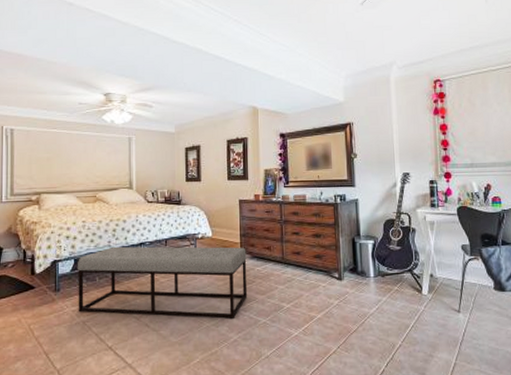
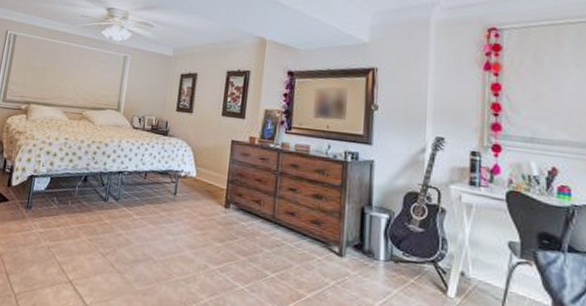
bench: present [76,246,248,319] -> none [45,170,232,277]

